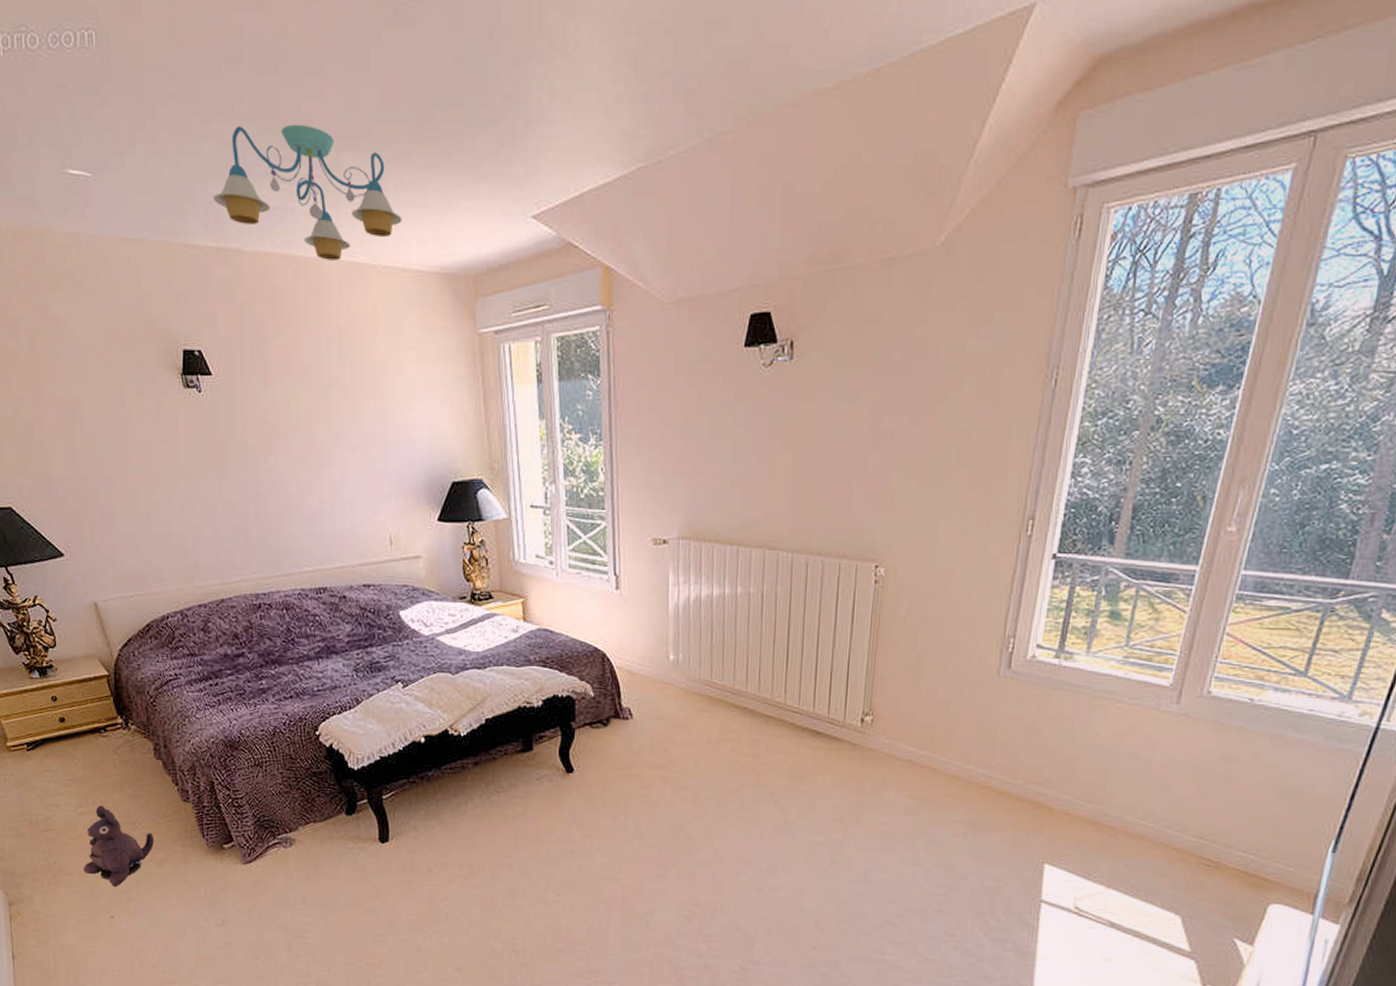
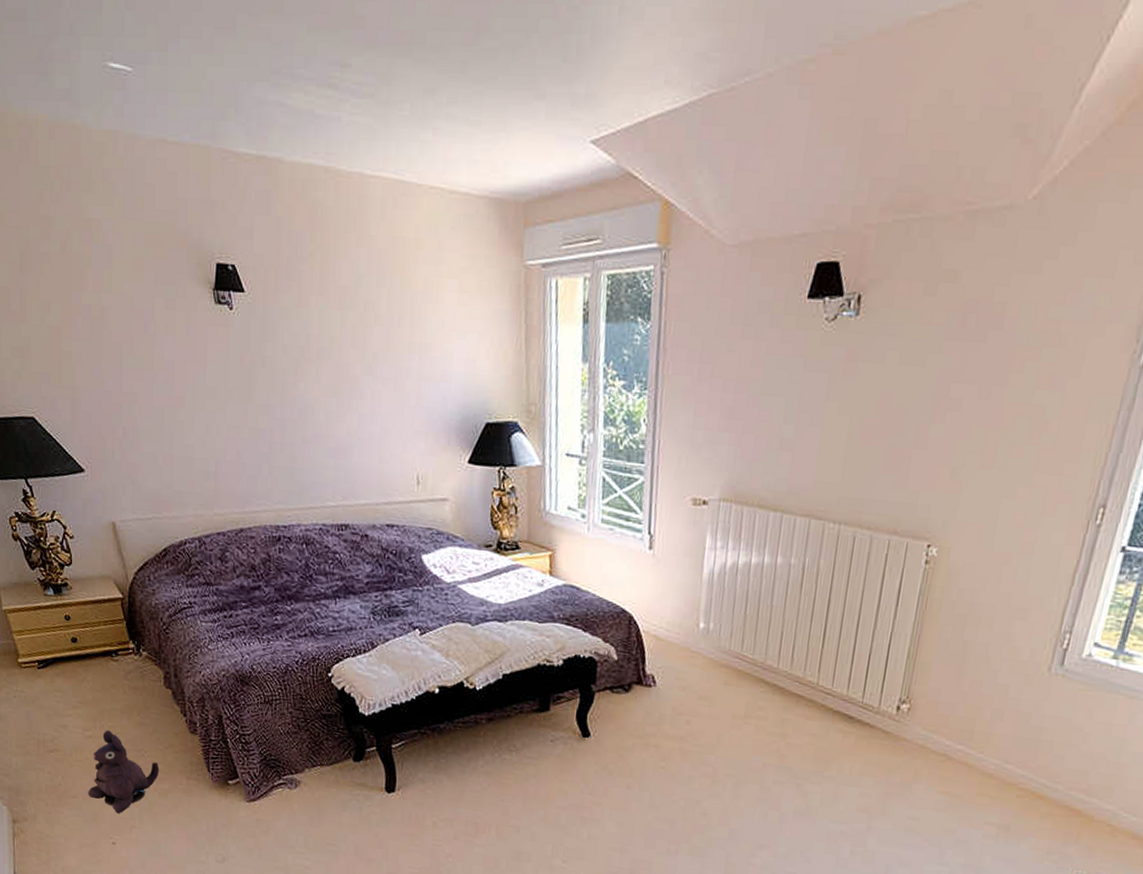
ceiling light fixture: present [212,124,402,260] -> none [256,24,453,177]

